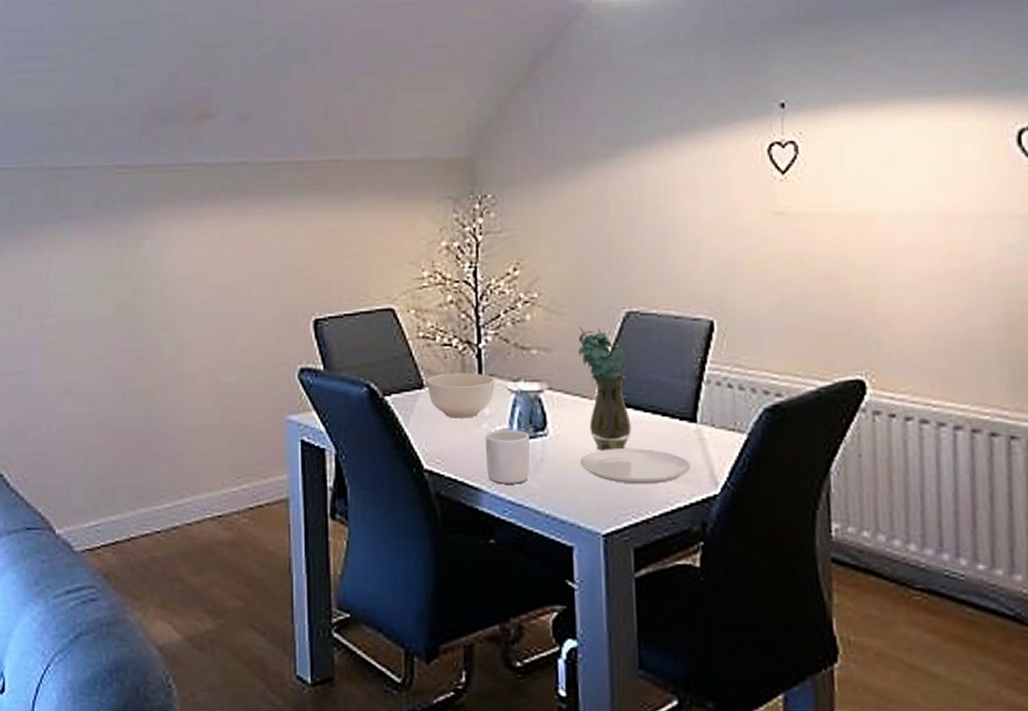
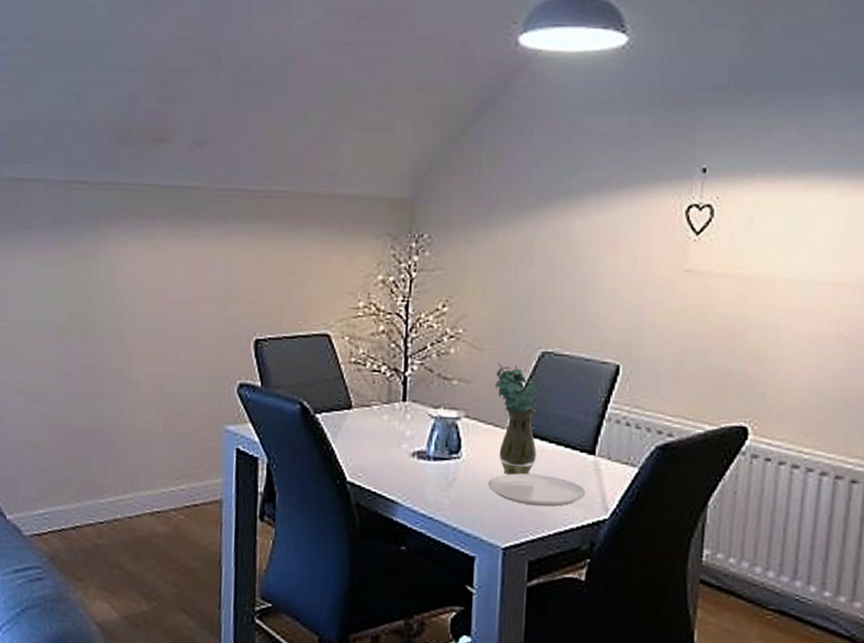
bowl: present [426,373,495,418] -> none [354,396,417,438]
mug: present [484,430,531,484] -> none [403,450,445,500]

